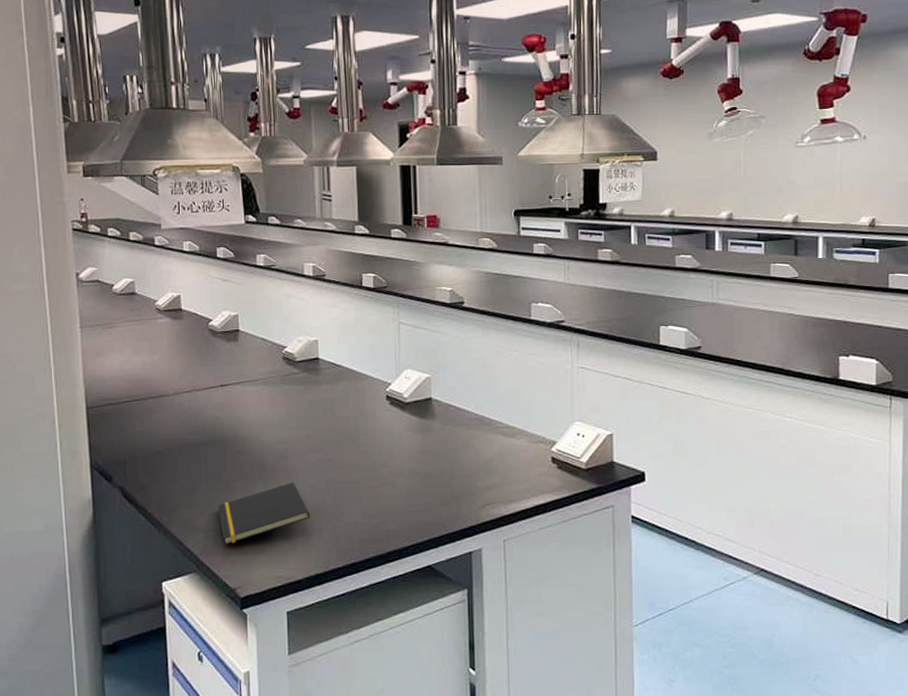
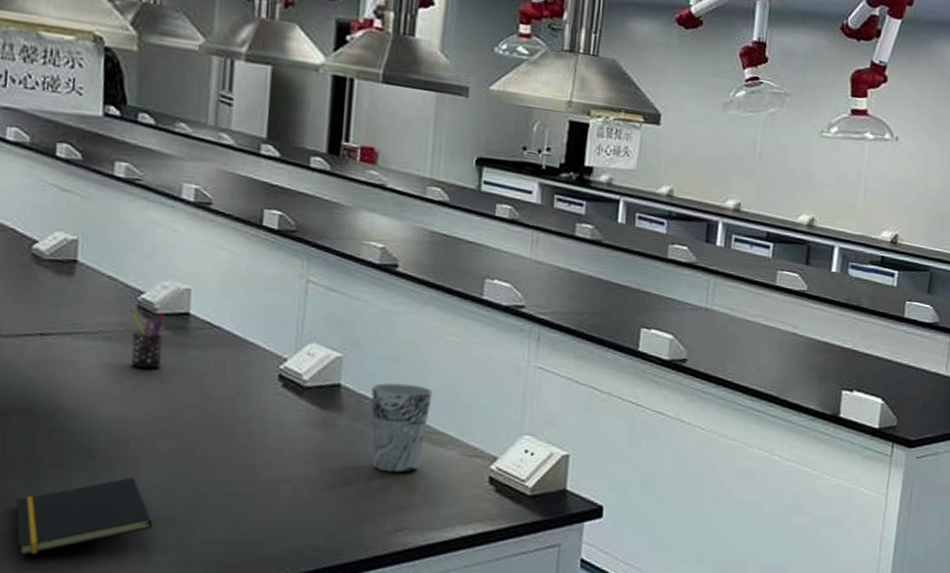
pen holder: none [279,360,304,403] -> present [130,313,164,370]
cup: none [455,392,501,461] -> present [371,383,433,473]

